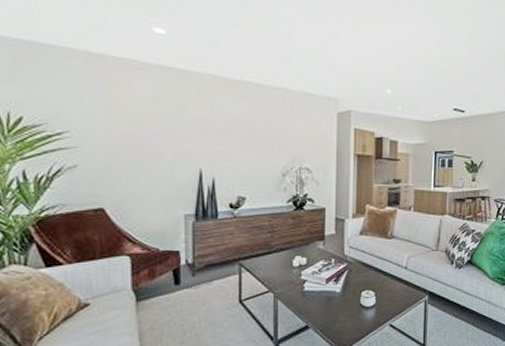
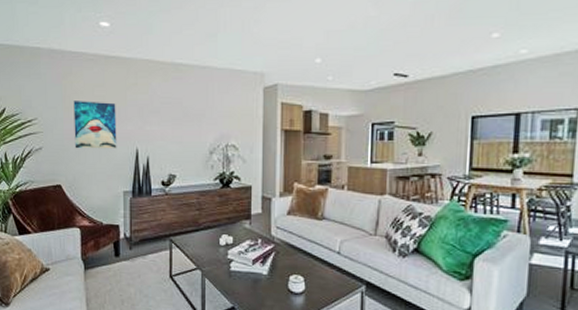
wall art: none [119,113,176,169] -> present [73,101,117,149]

